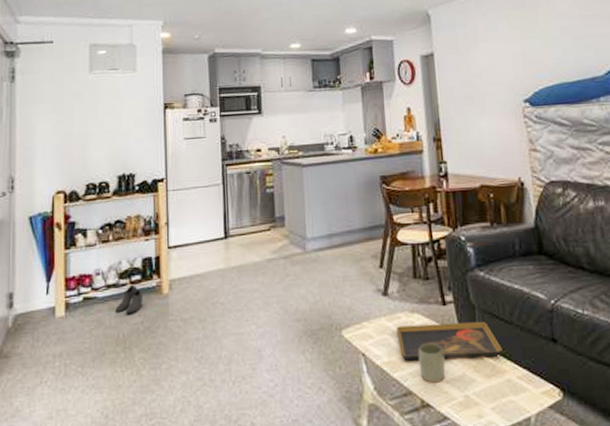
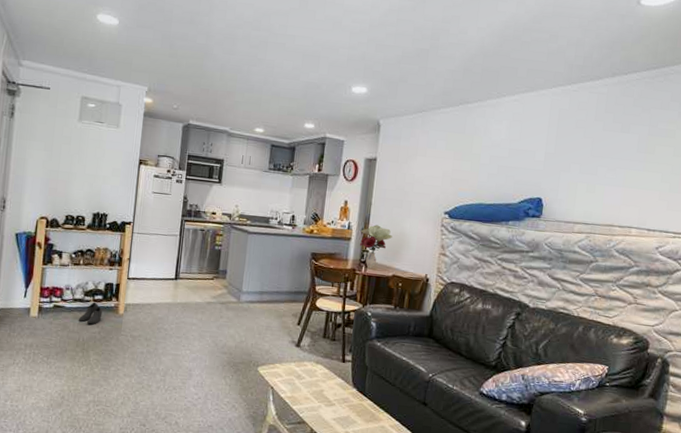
decorative tray: present [396,321,502,361] -> none [301,371,383,408]
mug: present [418,343,446,383] -> none [314,388,336,419]
flower bouquet: none [432,129,470,183] -> present [360,225,392,269]

